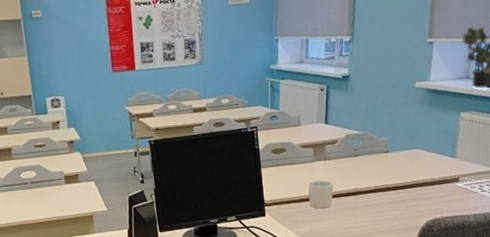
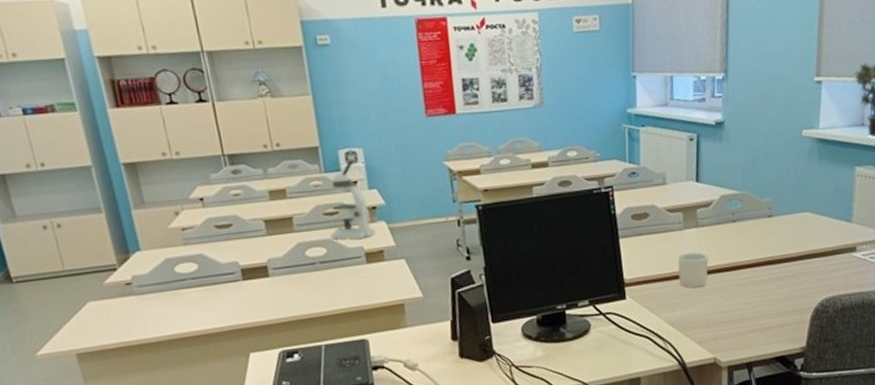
microscope: none [39,104,73,166] -> present [331,158,376,240]

